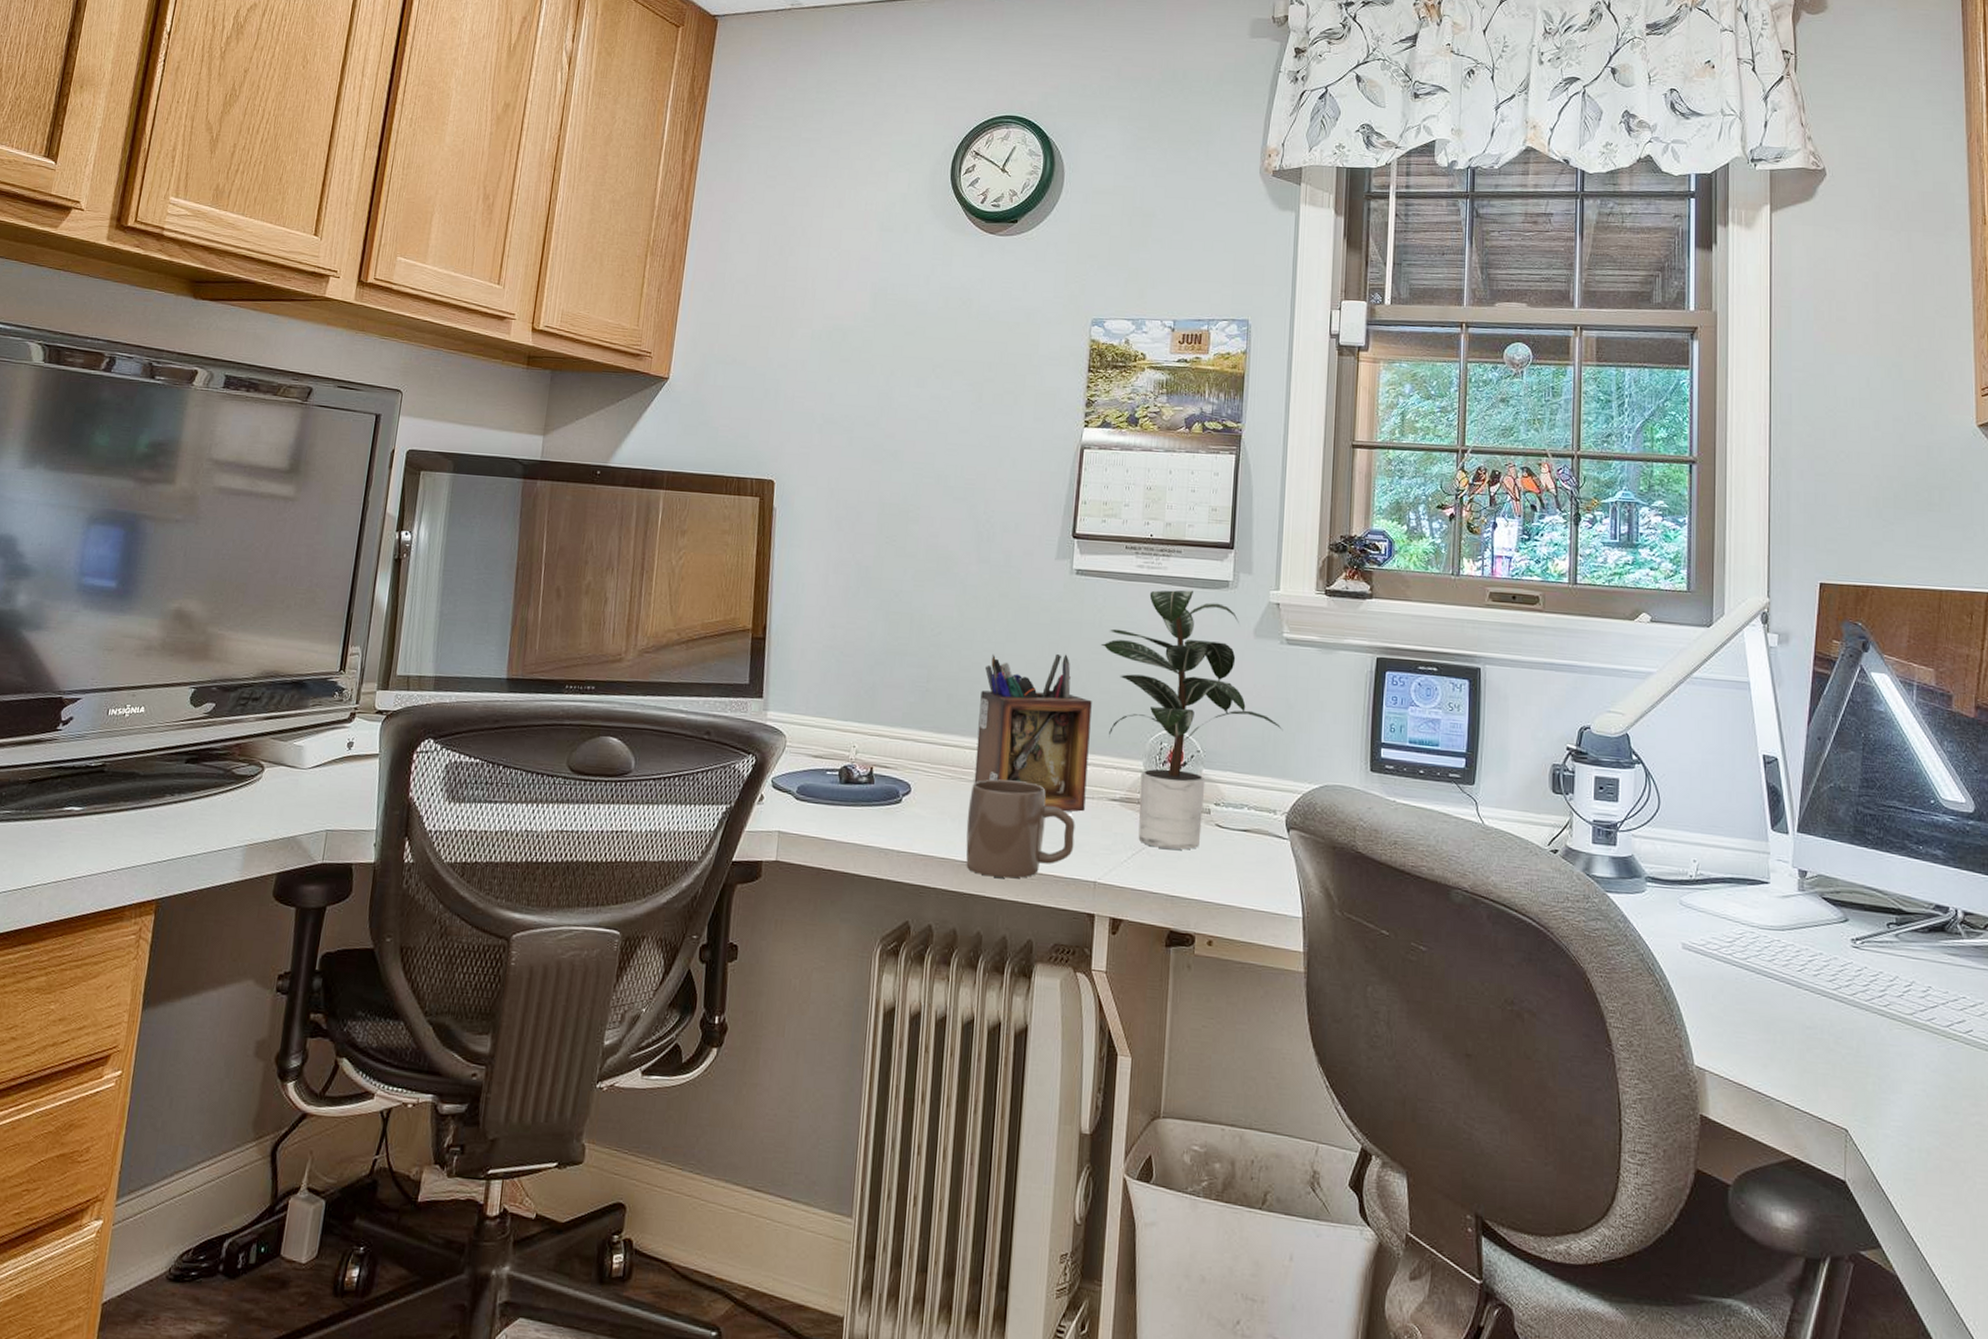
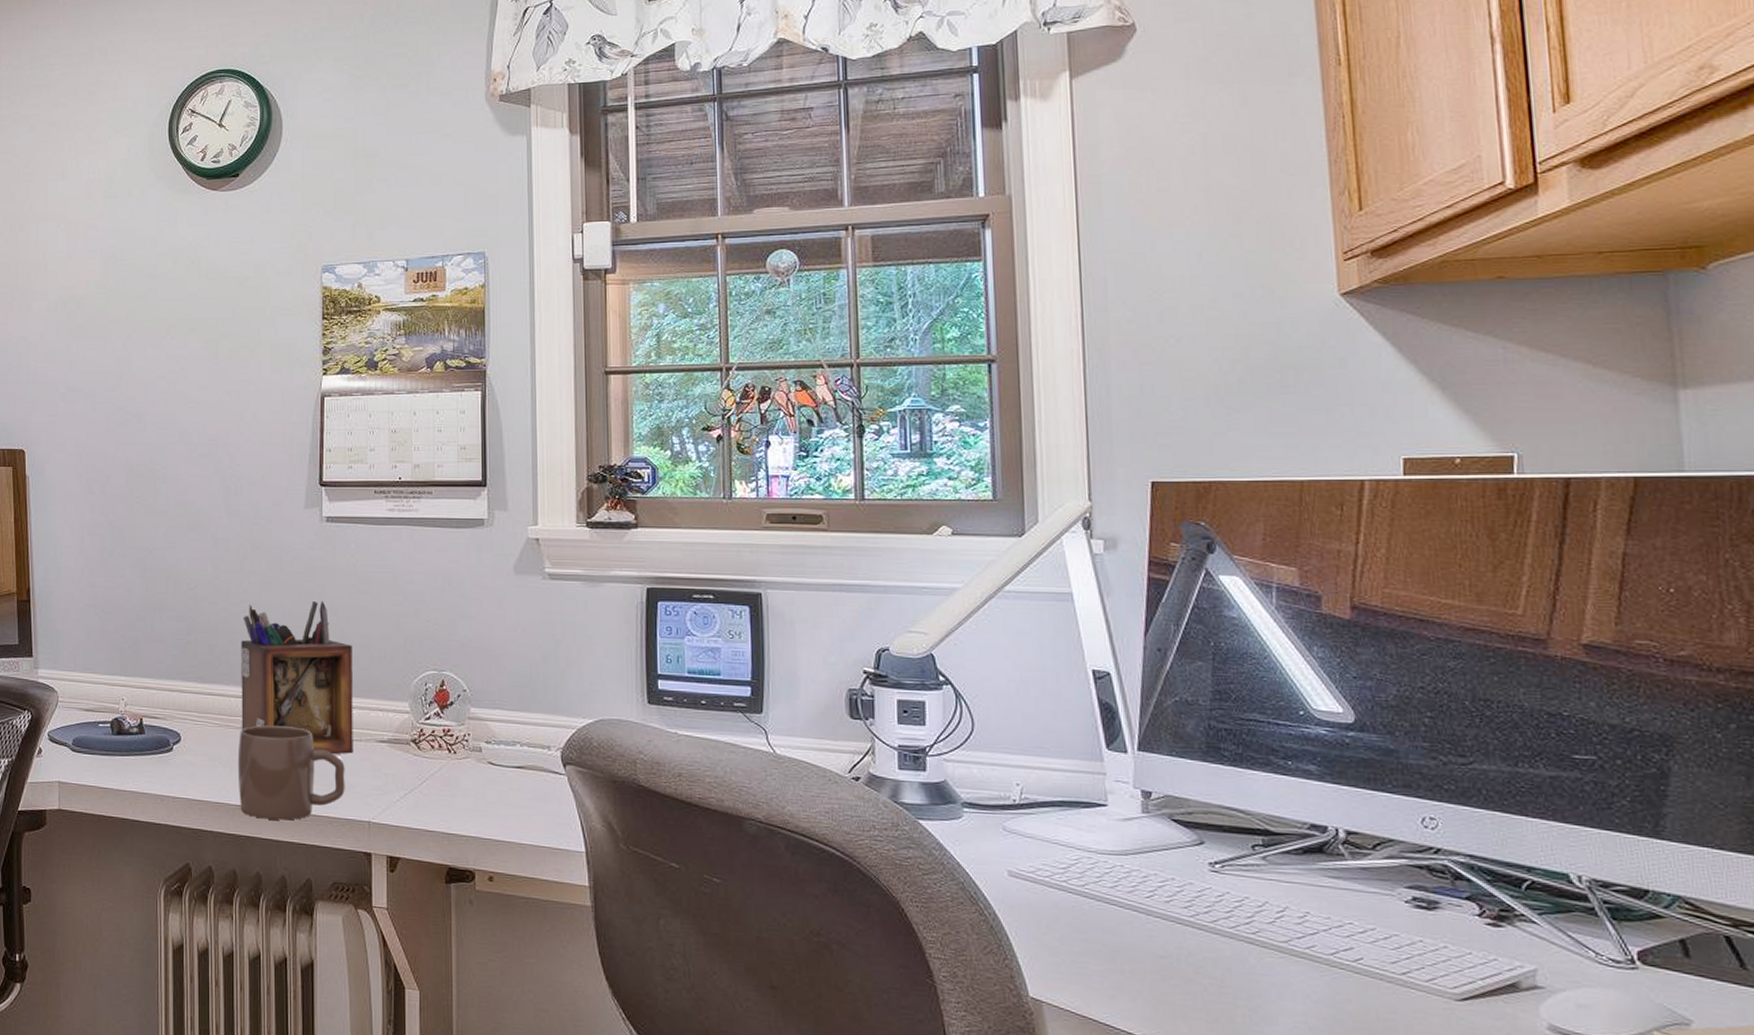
potted plant: present [1100,590,1283,850] -> none [356,530,552,788]

